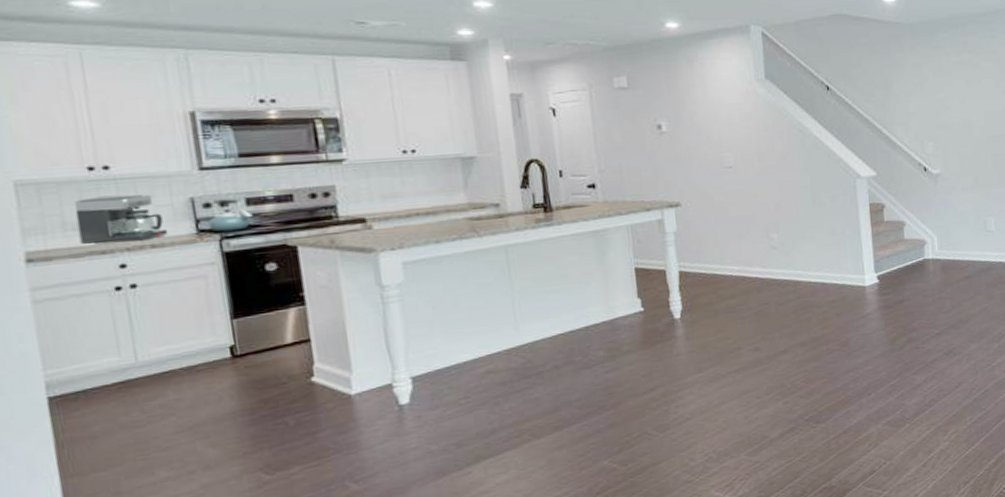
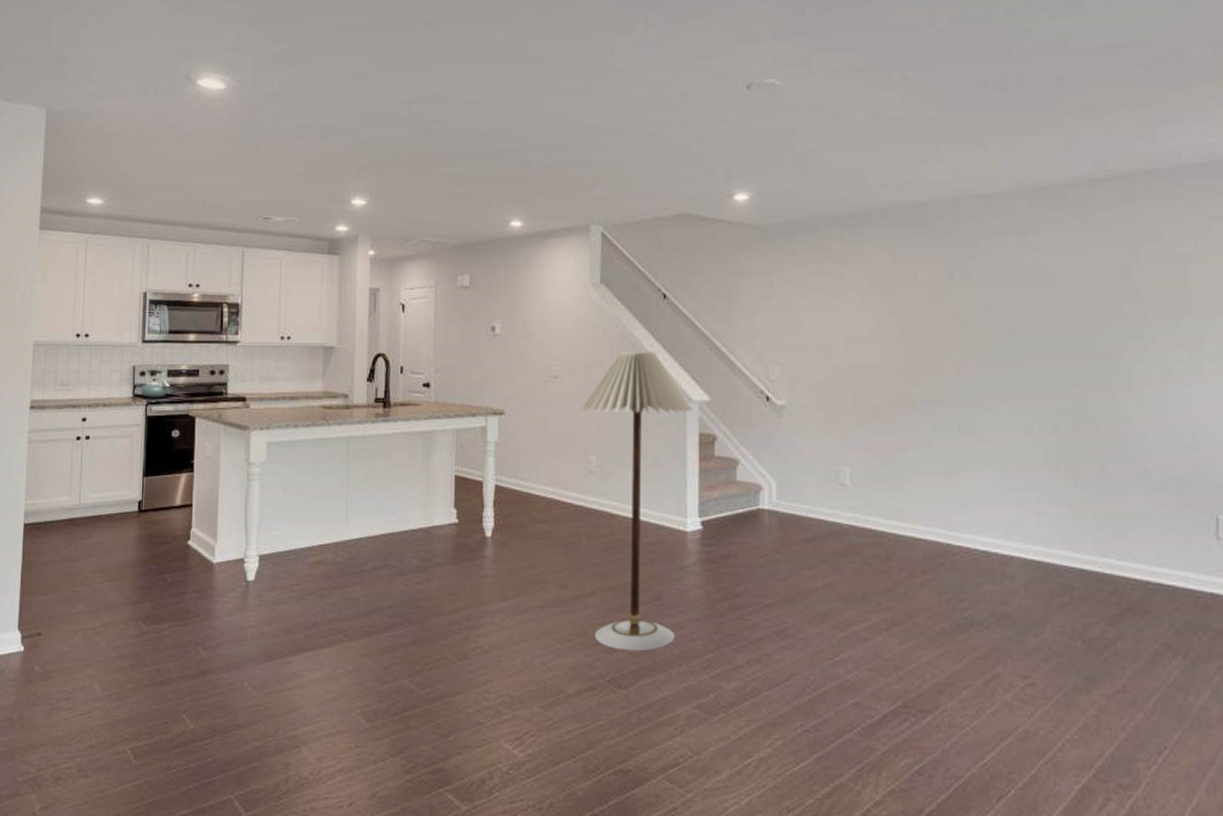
coffee maker: present [74,194,168,244] -> none [63,359,115,399]
floor lamp: none [758,138,863,393] -> present [581,352,693,651]

